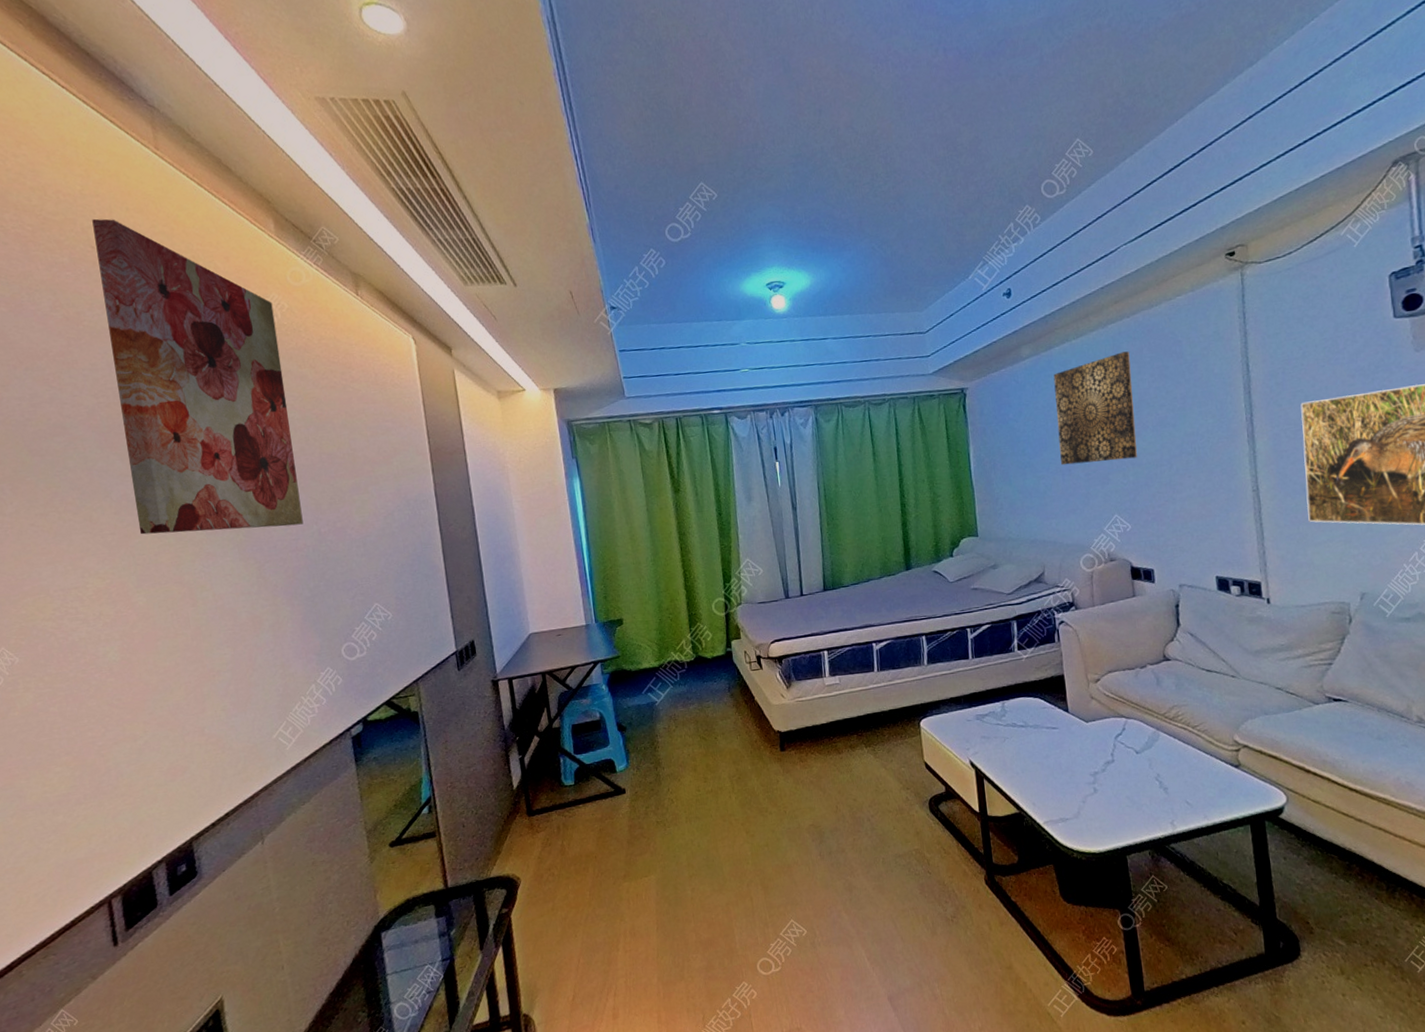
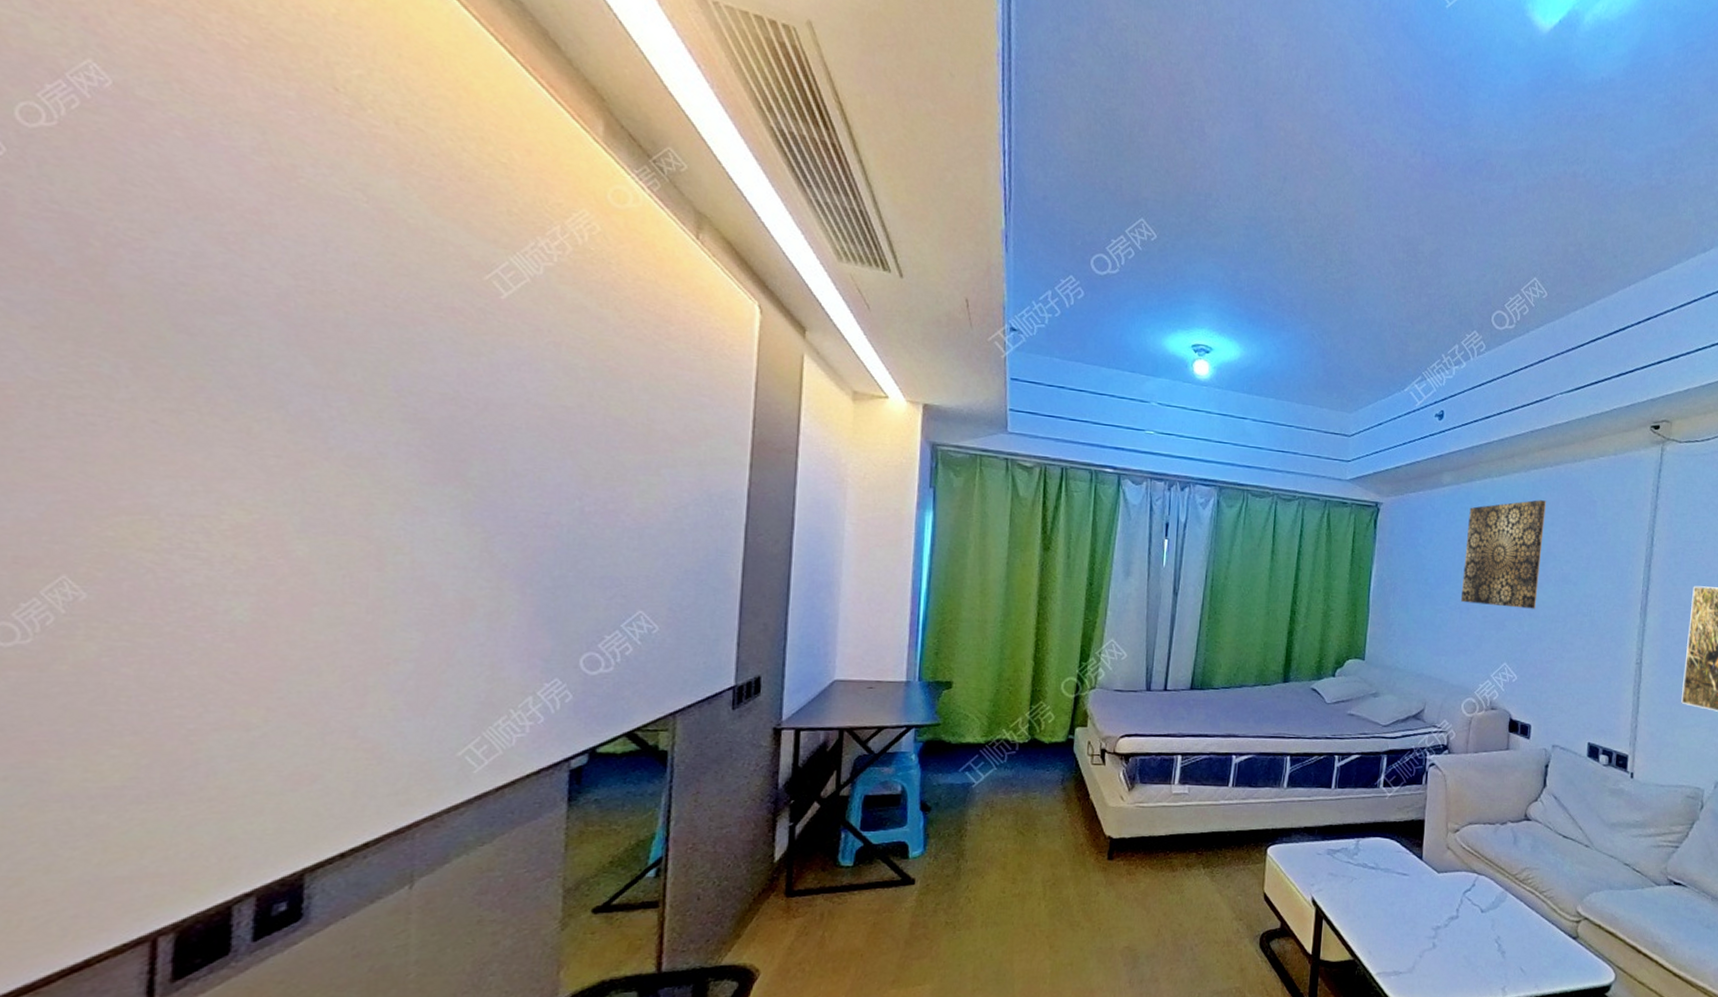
wall art: present [92,218,304,535] -> none [320,54,580,497]

